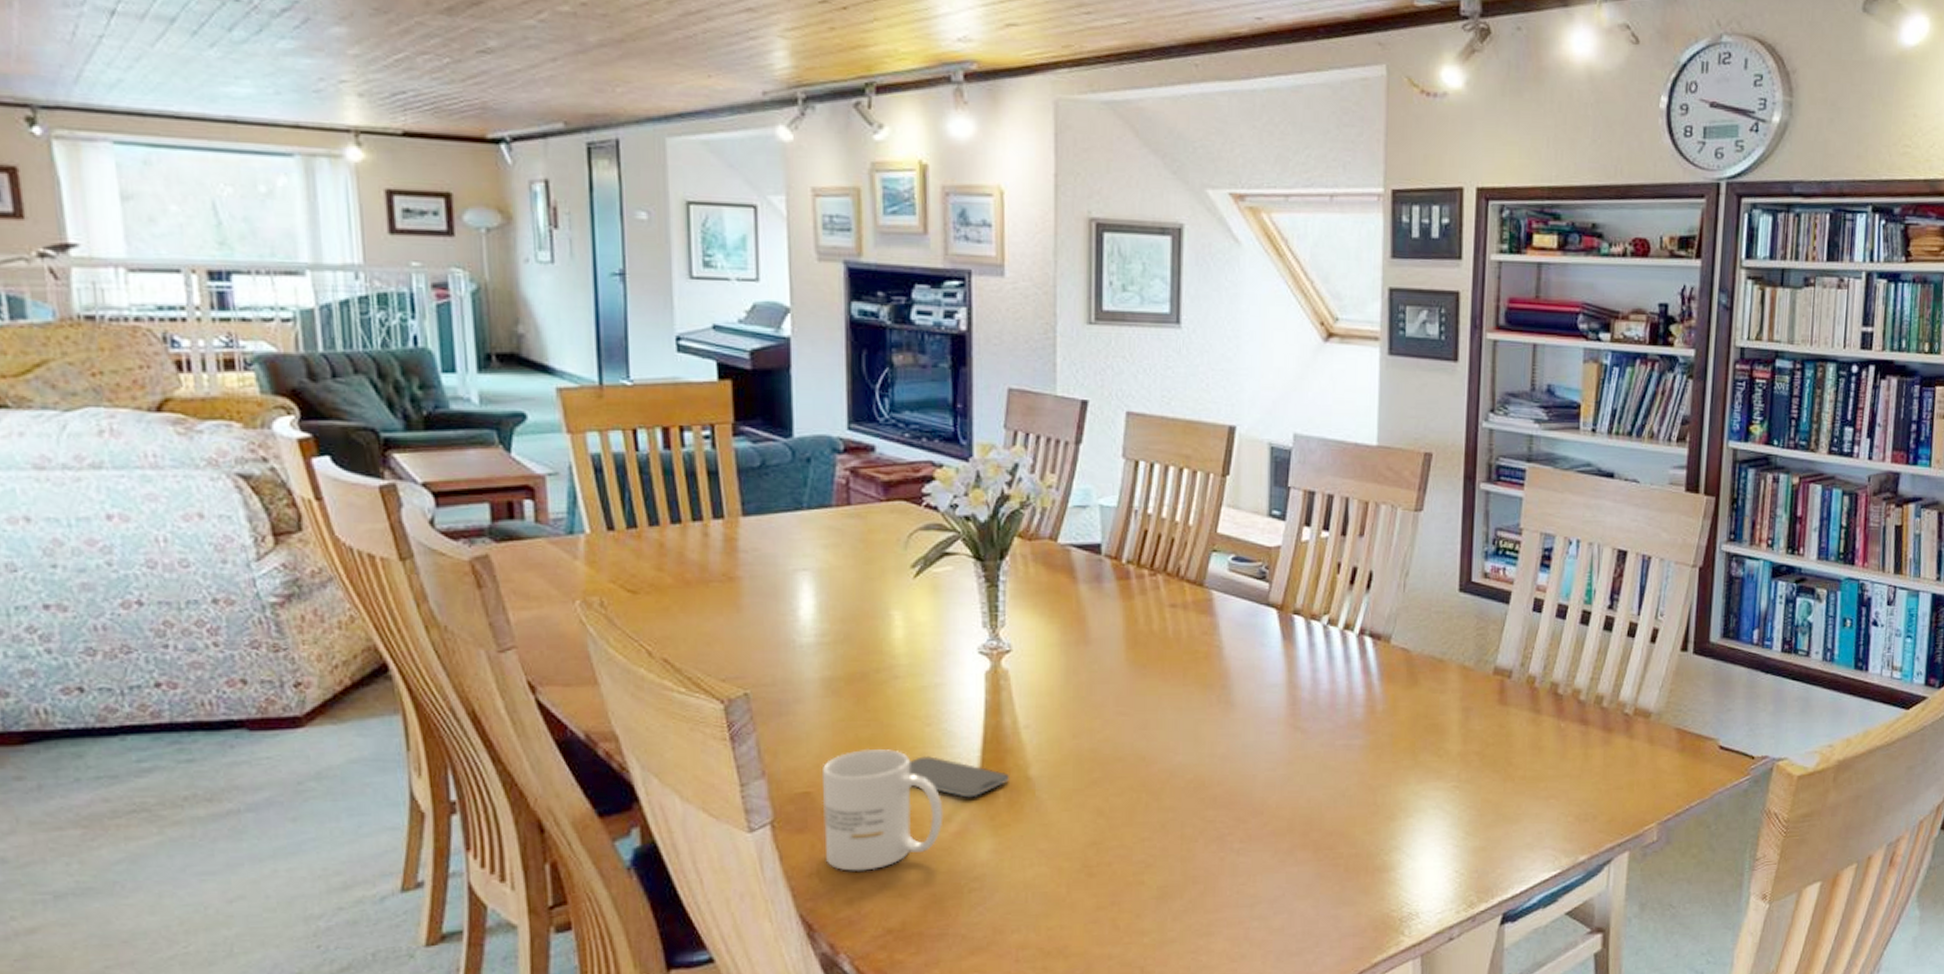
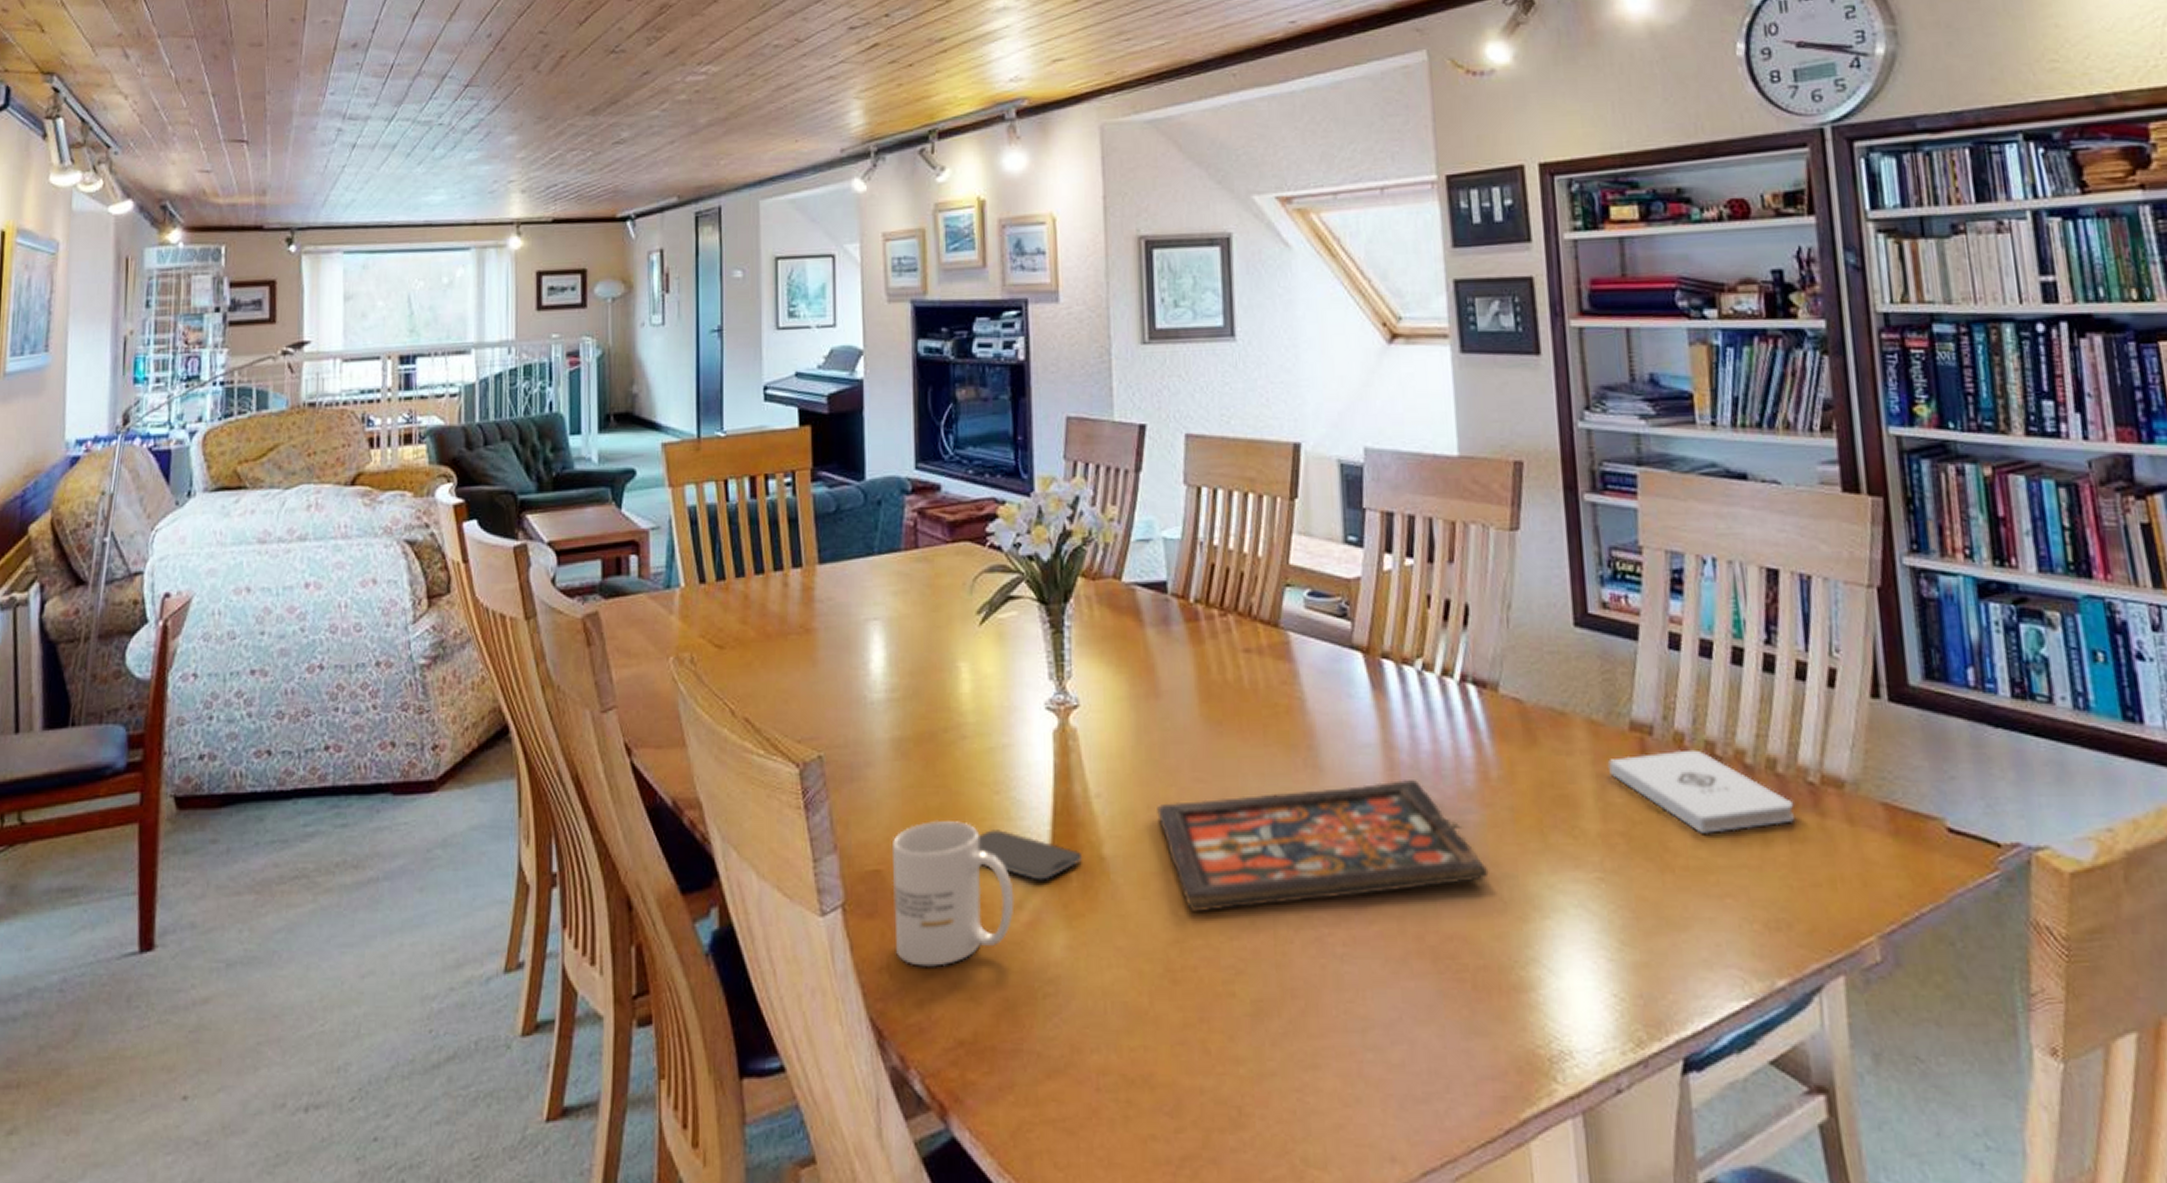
board game: none [1082,713,1367,819] -> present [1157,780,1489,911]
notepad: none [1472,689,1612,752] -> present [1607,749,1796,833]

